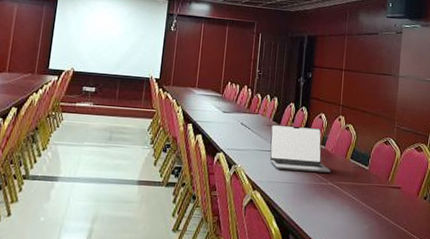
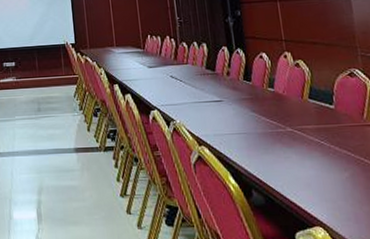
laptop: present [269,124,331,173] -> none [204,69,287,120]

